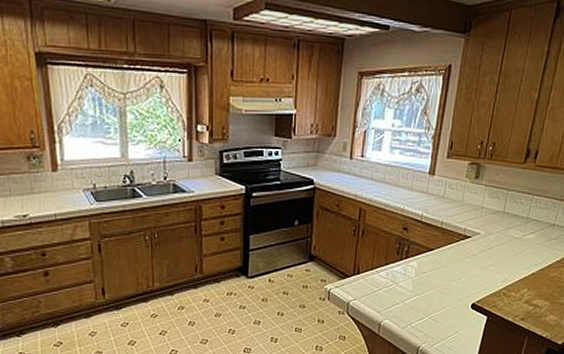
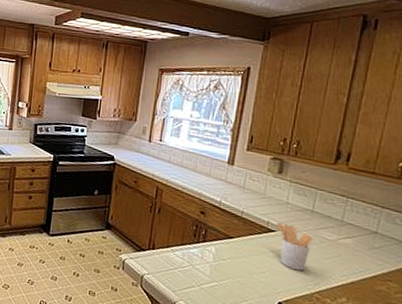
utensil holder: none [472,228,504,271] -> present [276,222,314,271]

